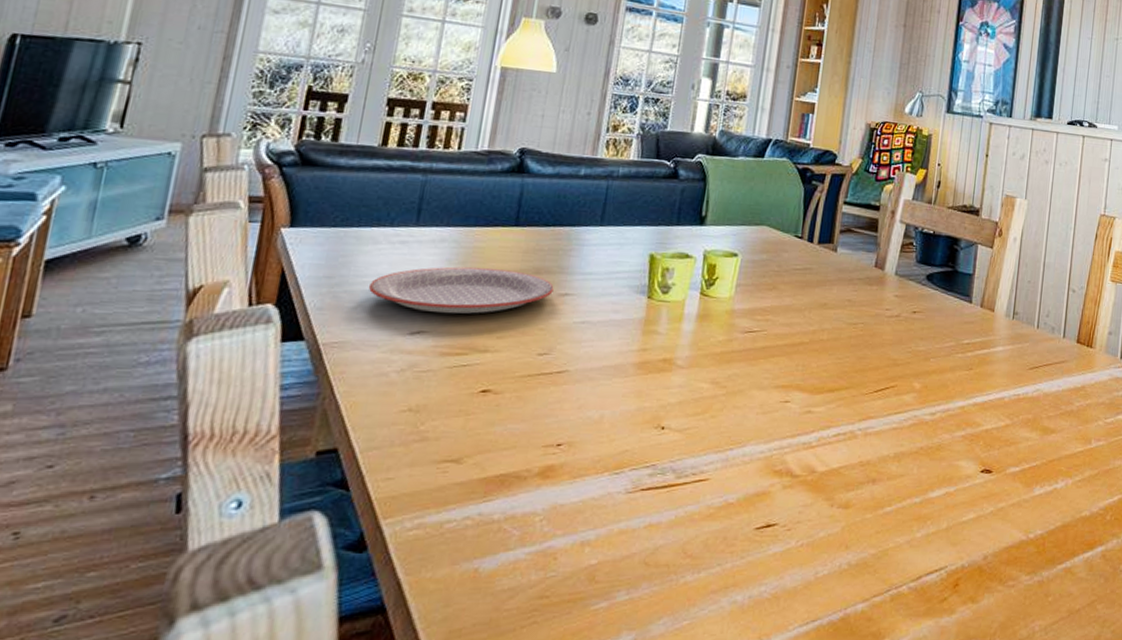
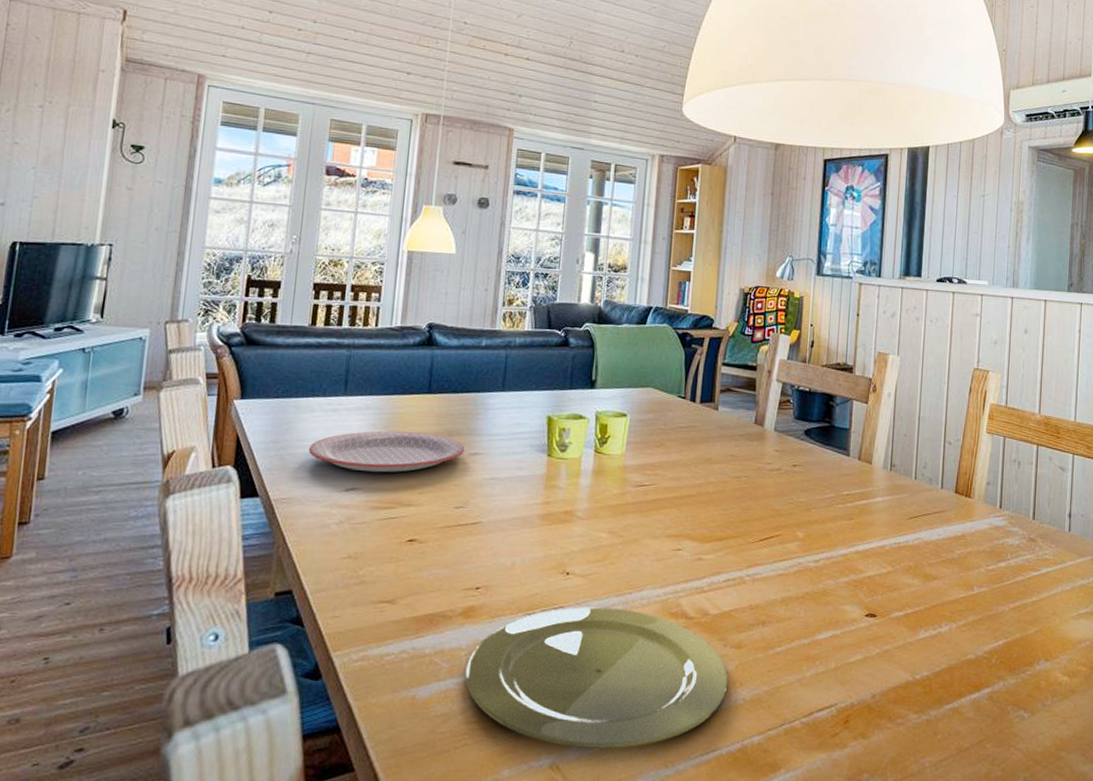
plate: none [538,465,834,623] -> present [465,607,729,749]

